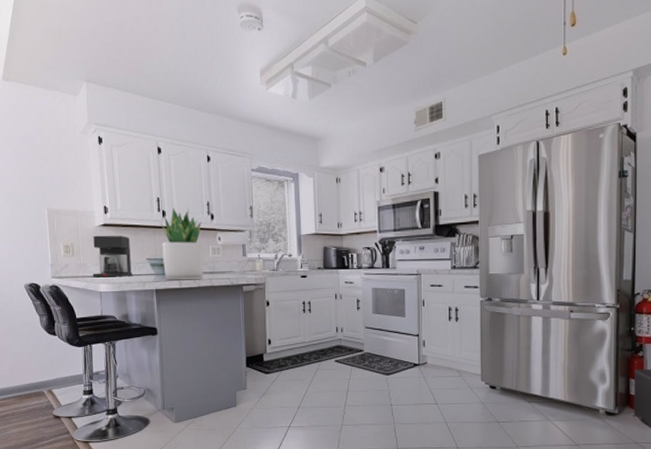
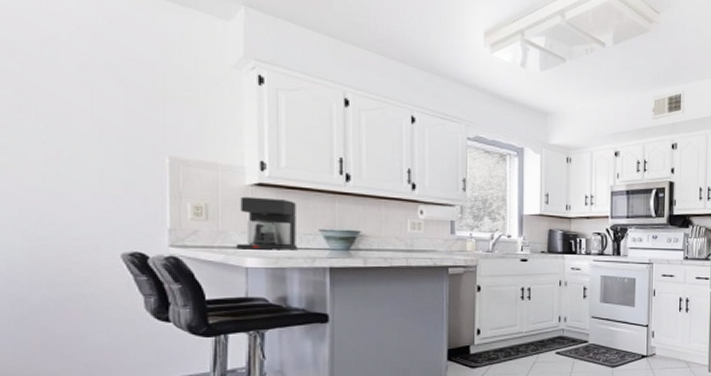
planter: present [160,207,204,281] -> none [341,172,400,258]

